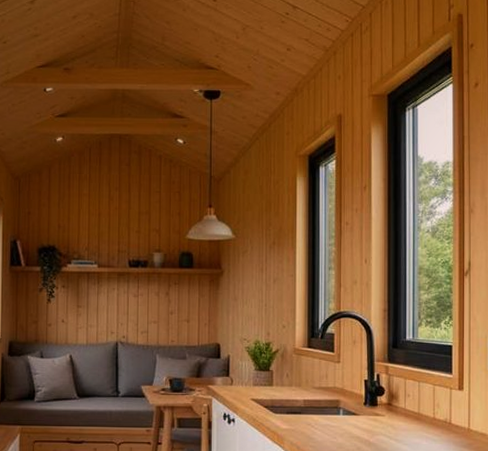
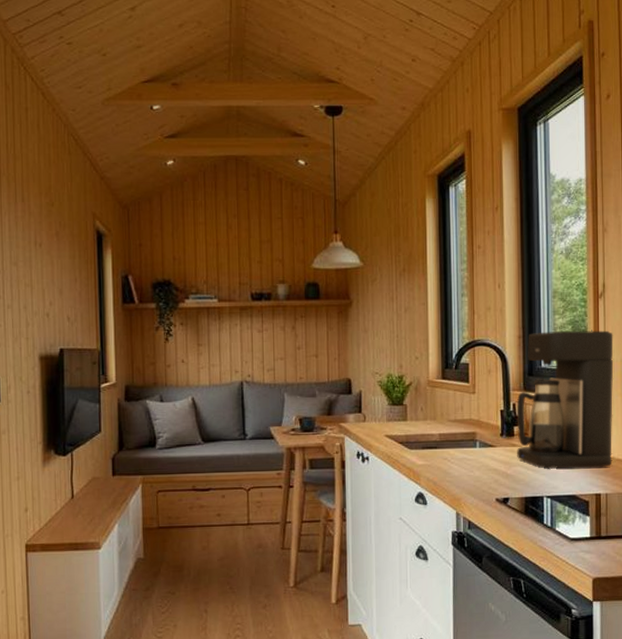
coffee maker: none [380,305,478,440] -> present [516,330,613,469]

